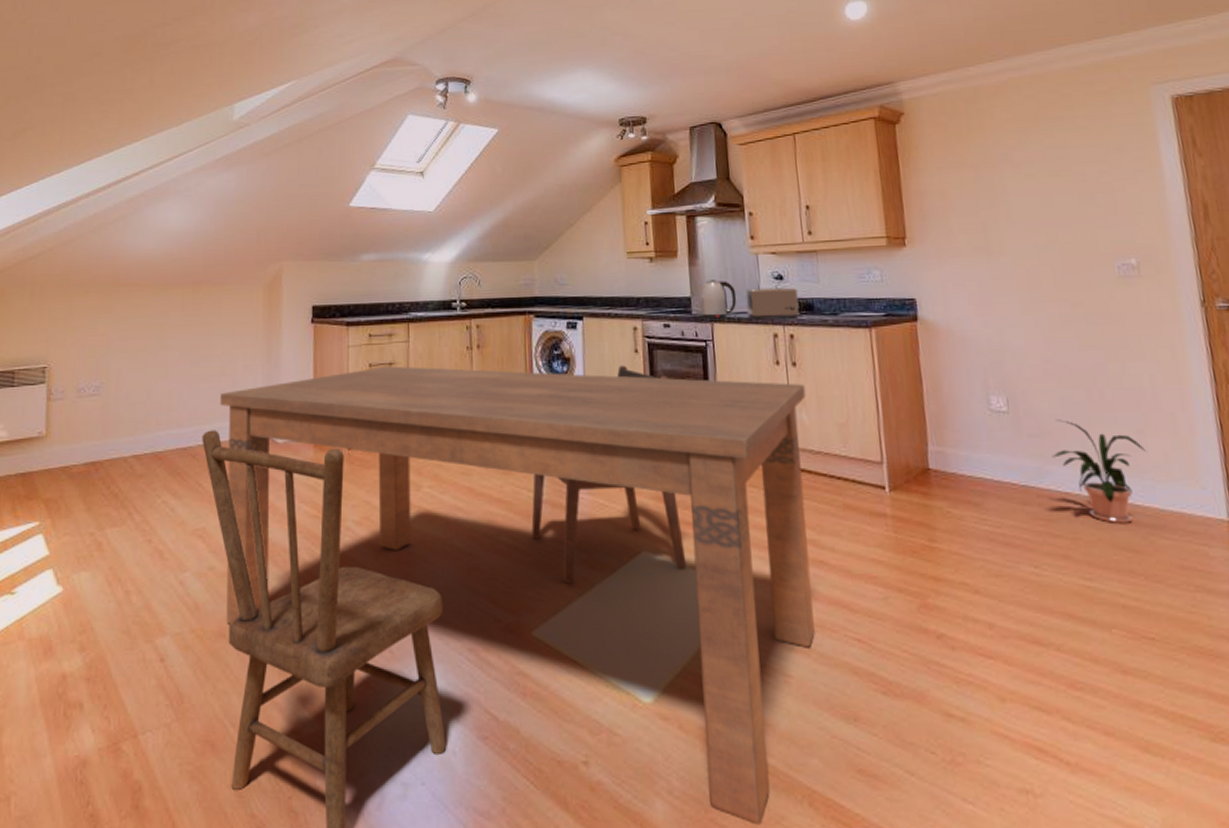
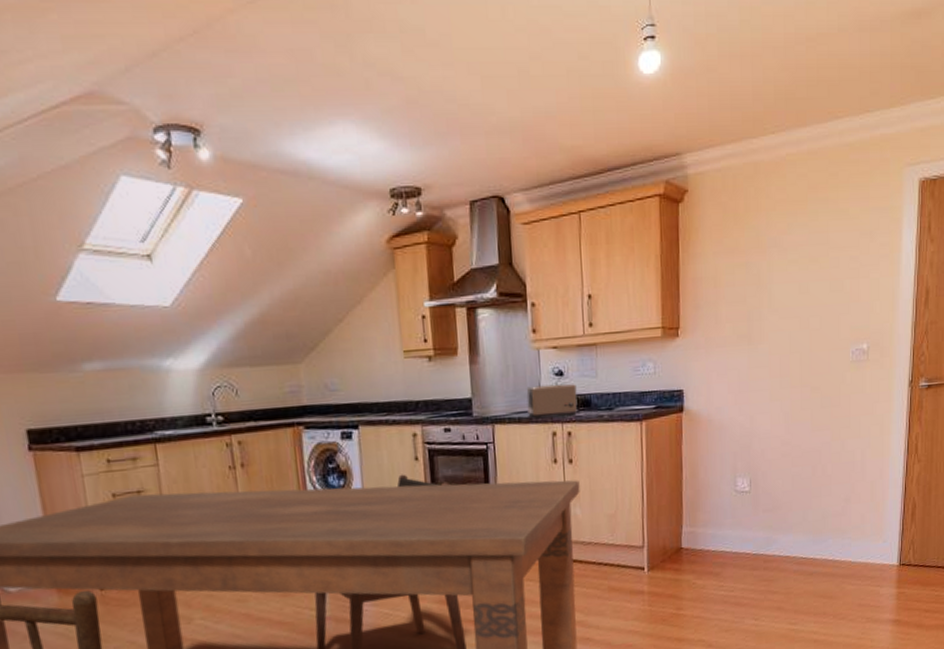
kettle: present [700,280,737,319] -> none [481,378,518,421]
house plant: present [1051,419,1145,525] -> none [779,494,849,578]

